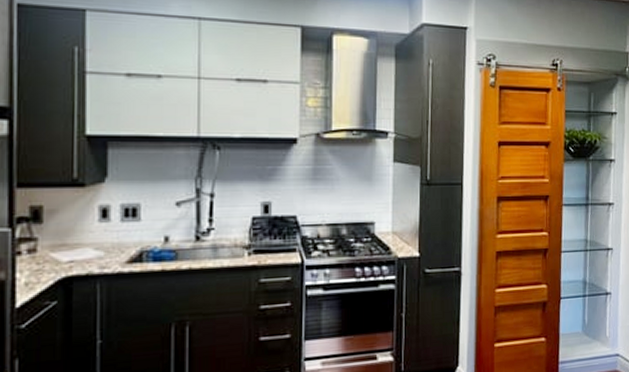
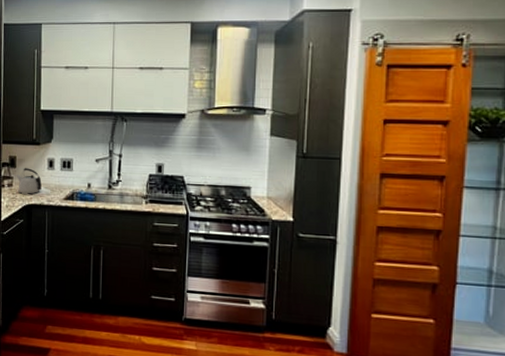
kettle: none [43,222,89,264] -> present [16,168,42,195]

